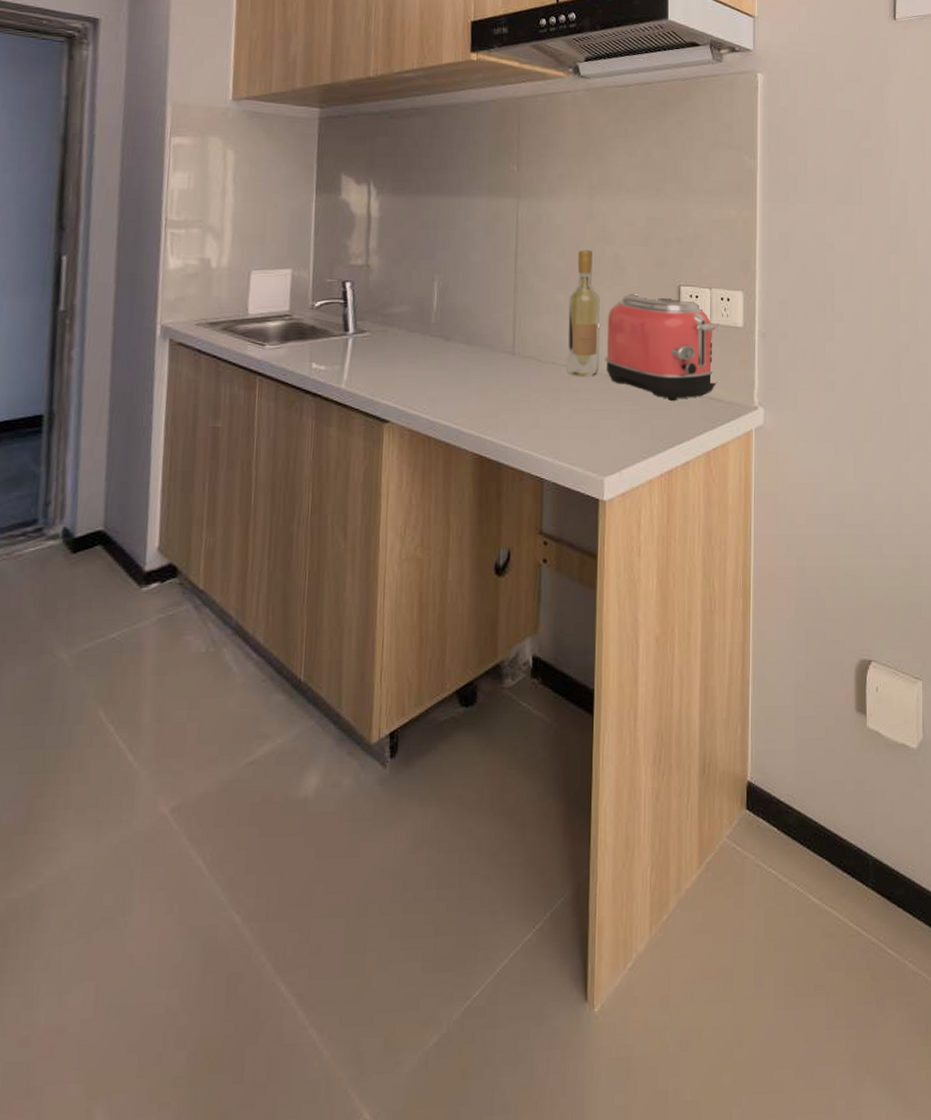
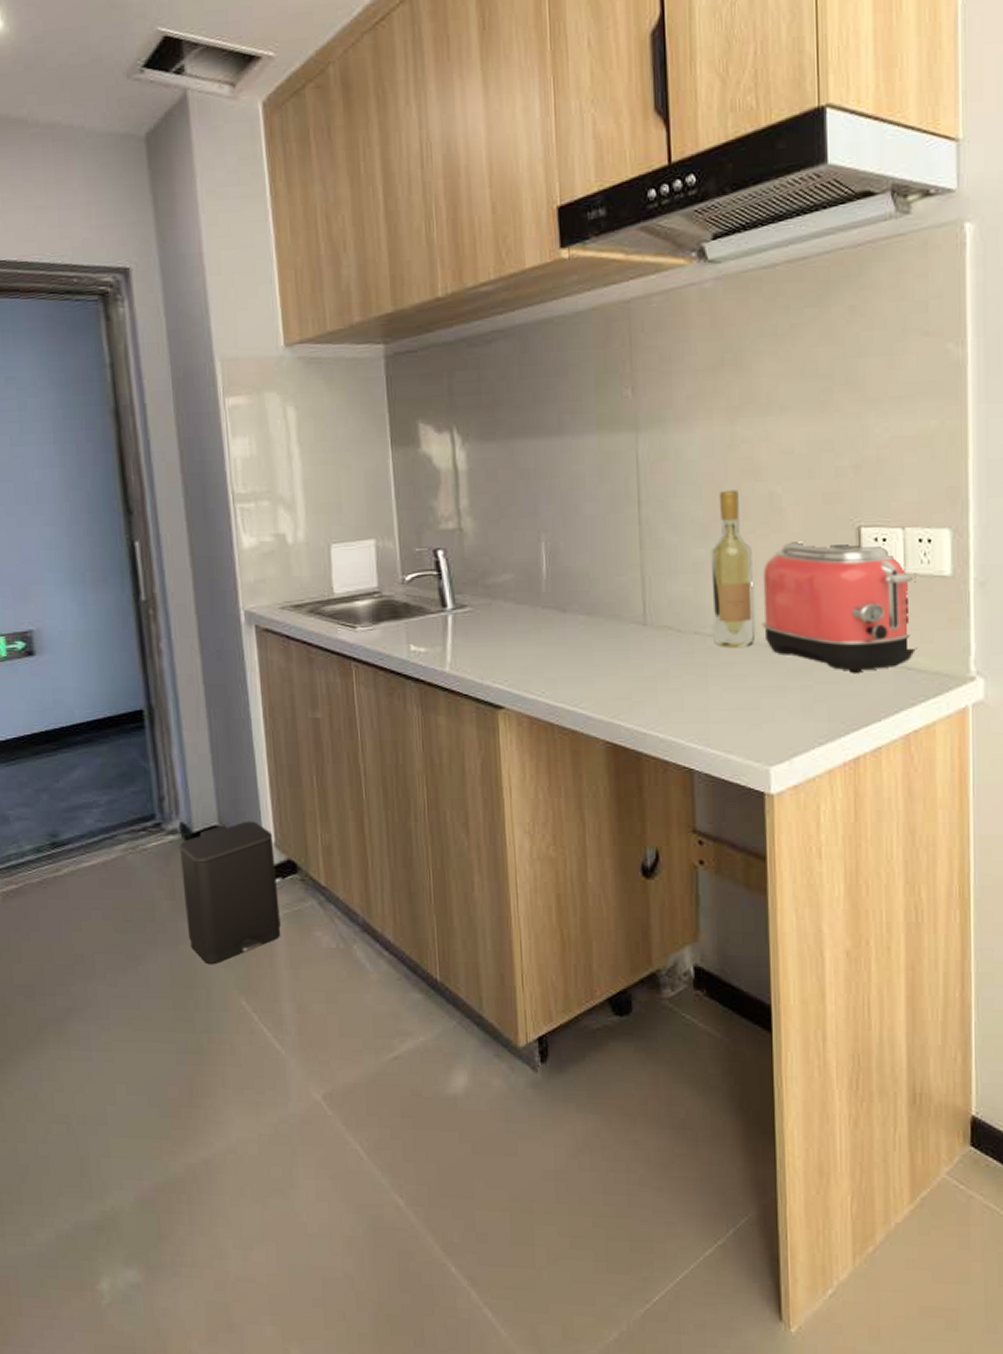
pedal bin: none [53,525,158,675] -> present [178,821,281,965]

